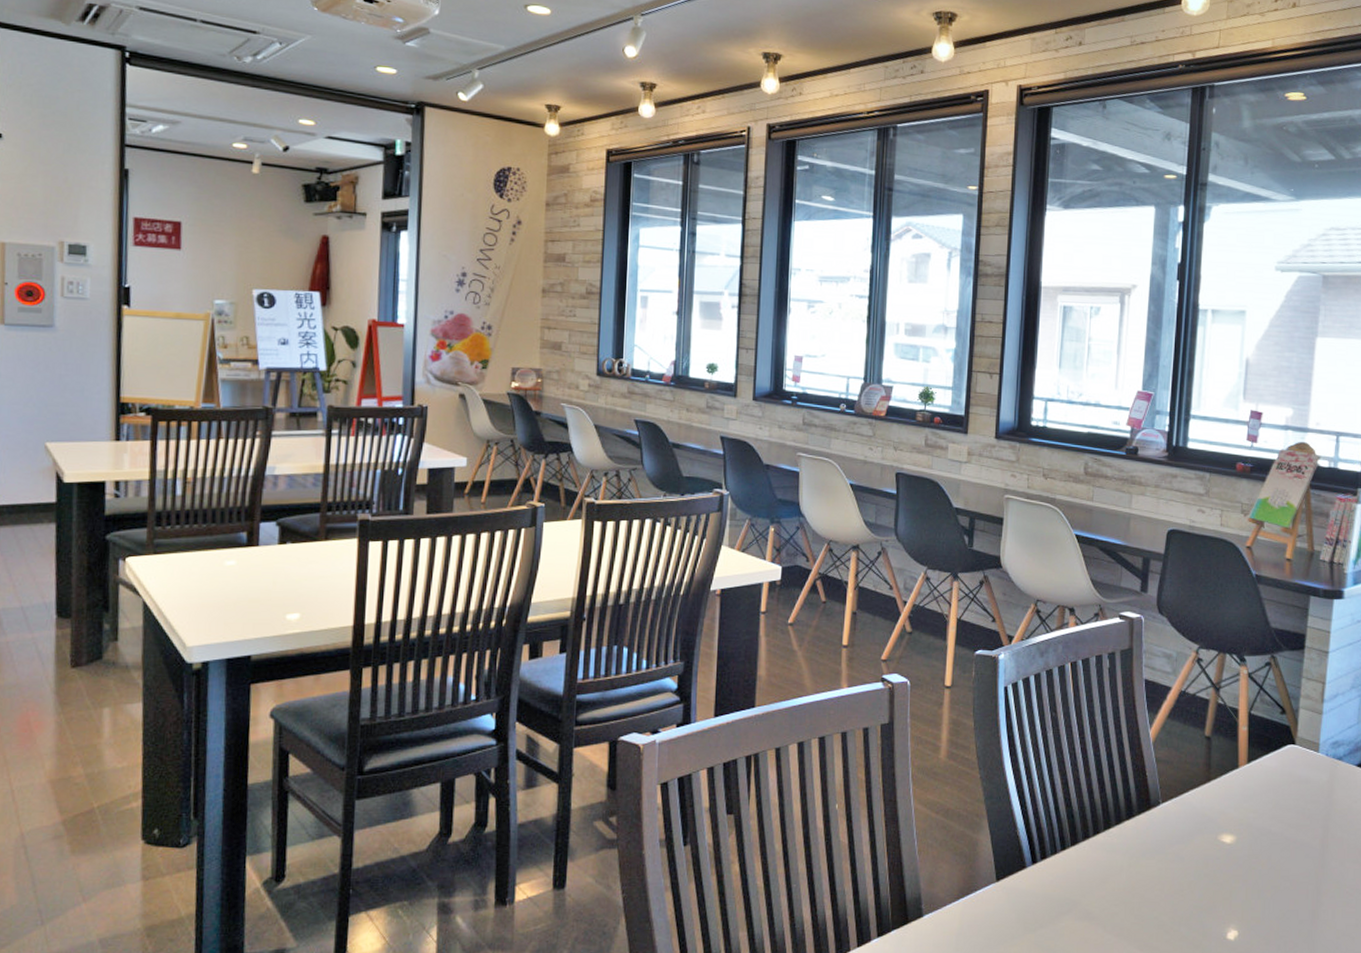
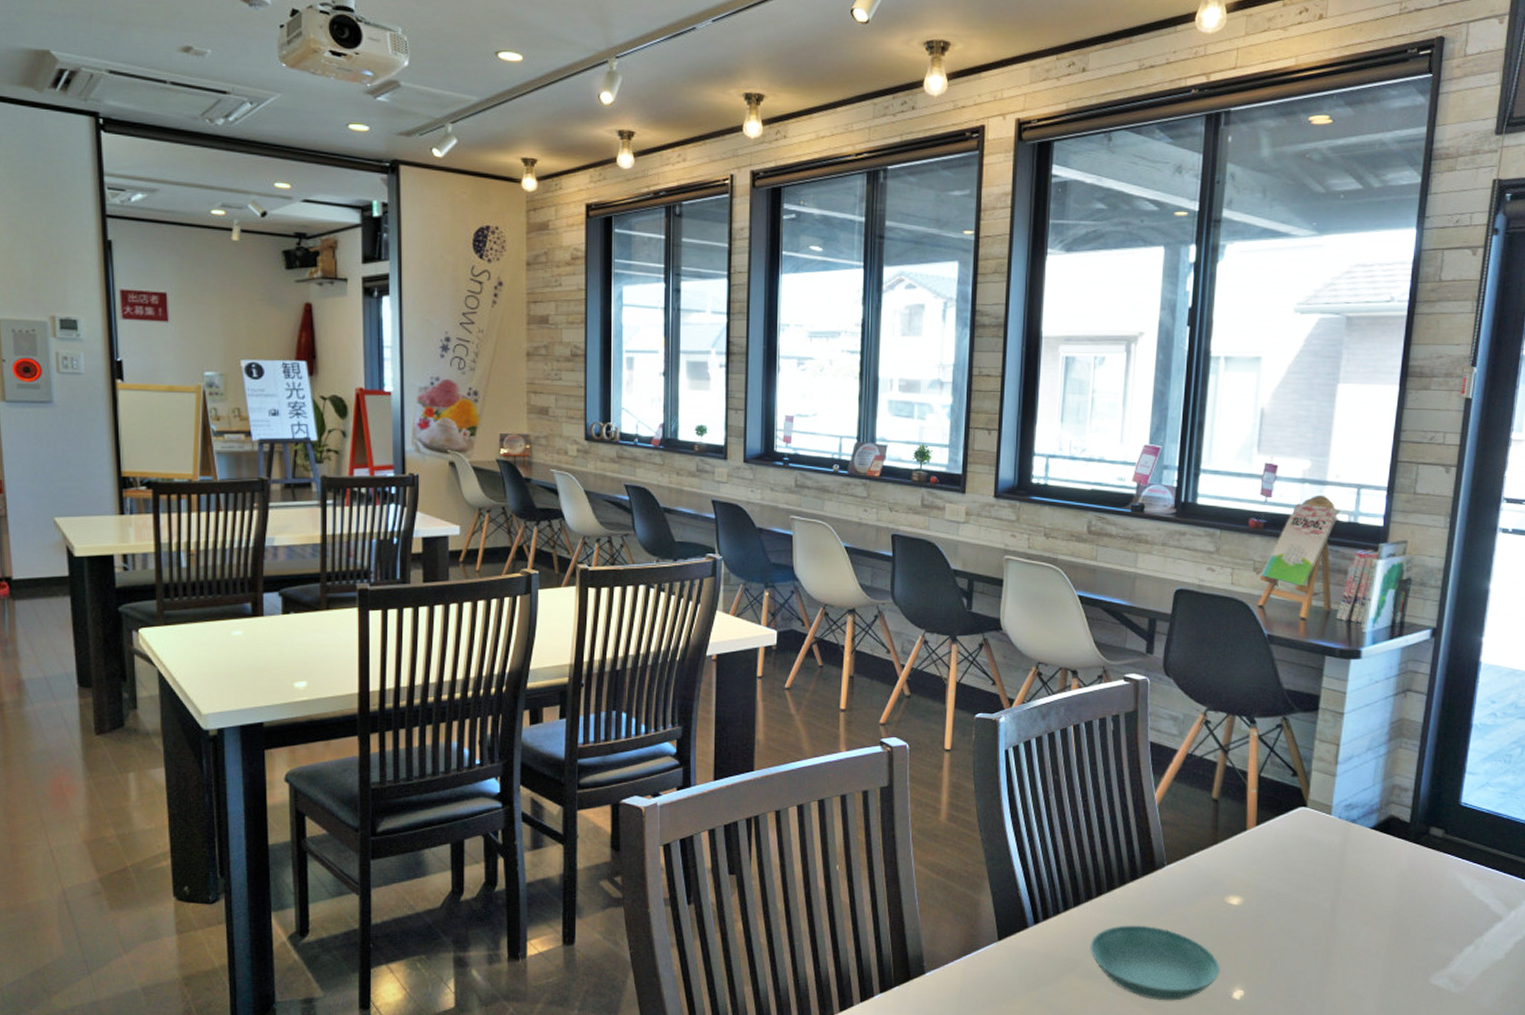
saucer: none [1087,864,1215,943] -> present [1090,925,1221,1001]

